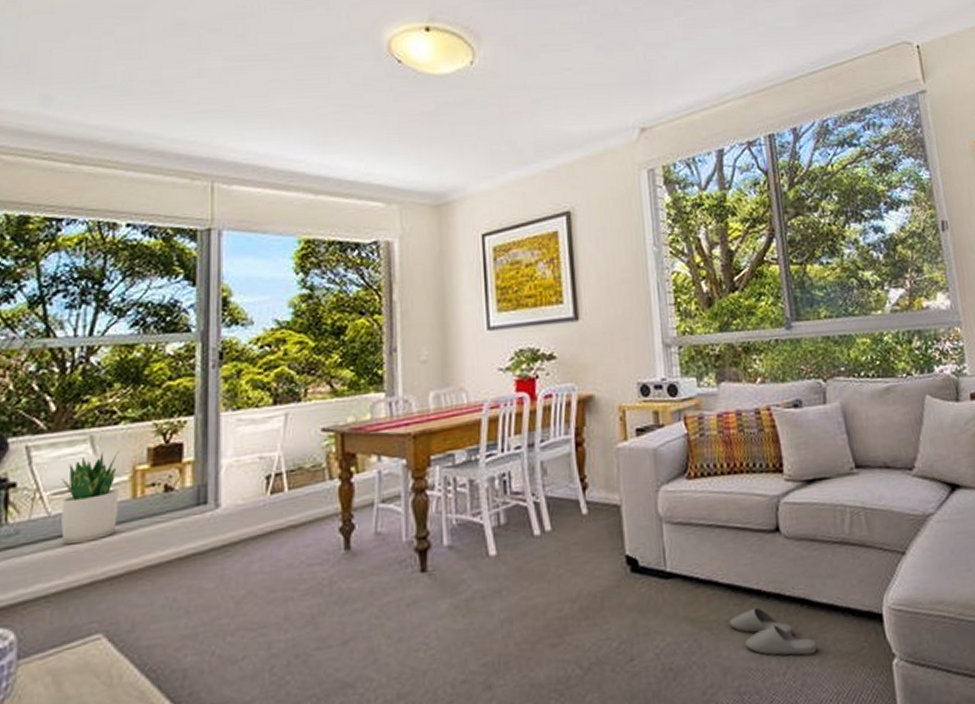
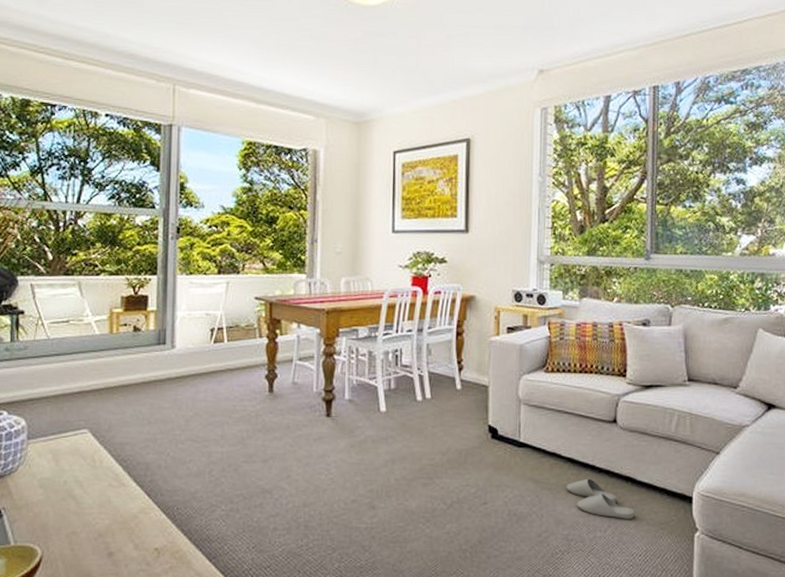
planter: present [61,451,119,545] -> none [57,294,100,362]

